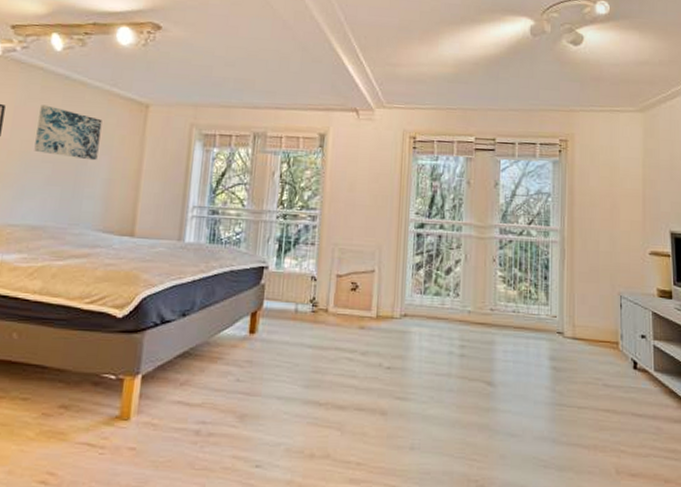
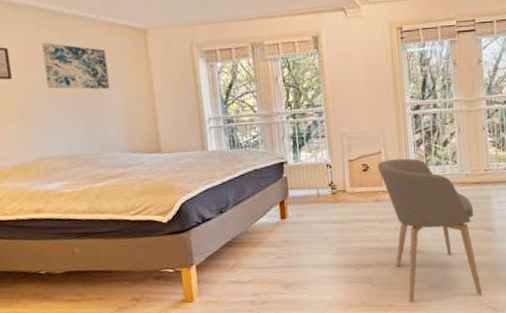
armchair: none [368,281,474,468] -> present [377,158,483,302]

